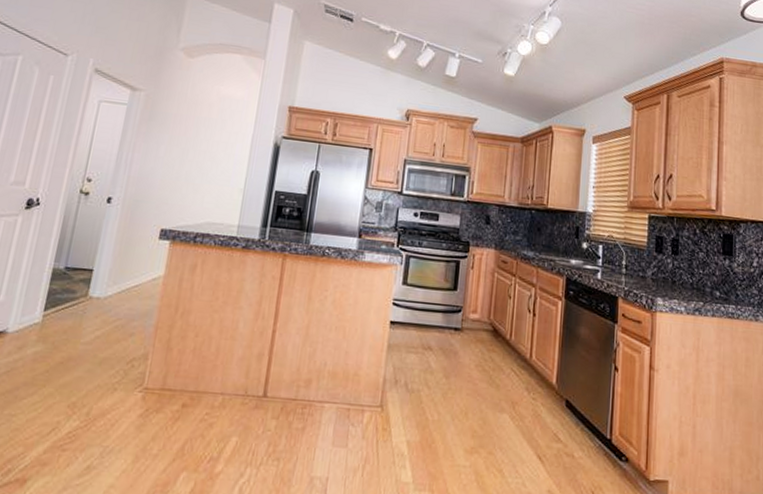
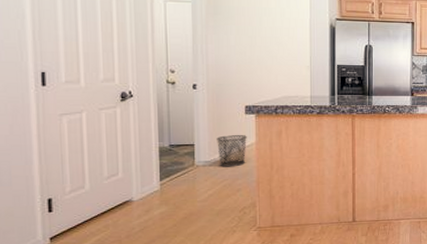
waste bin: none [115,262,155,304] -> present [217,135,247,167]

